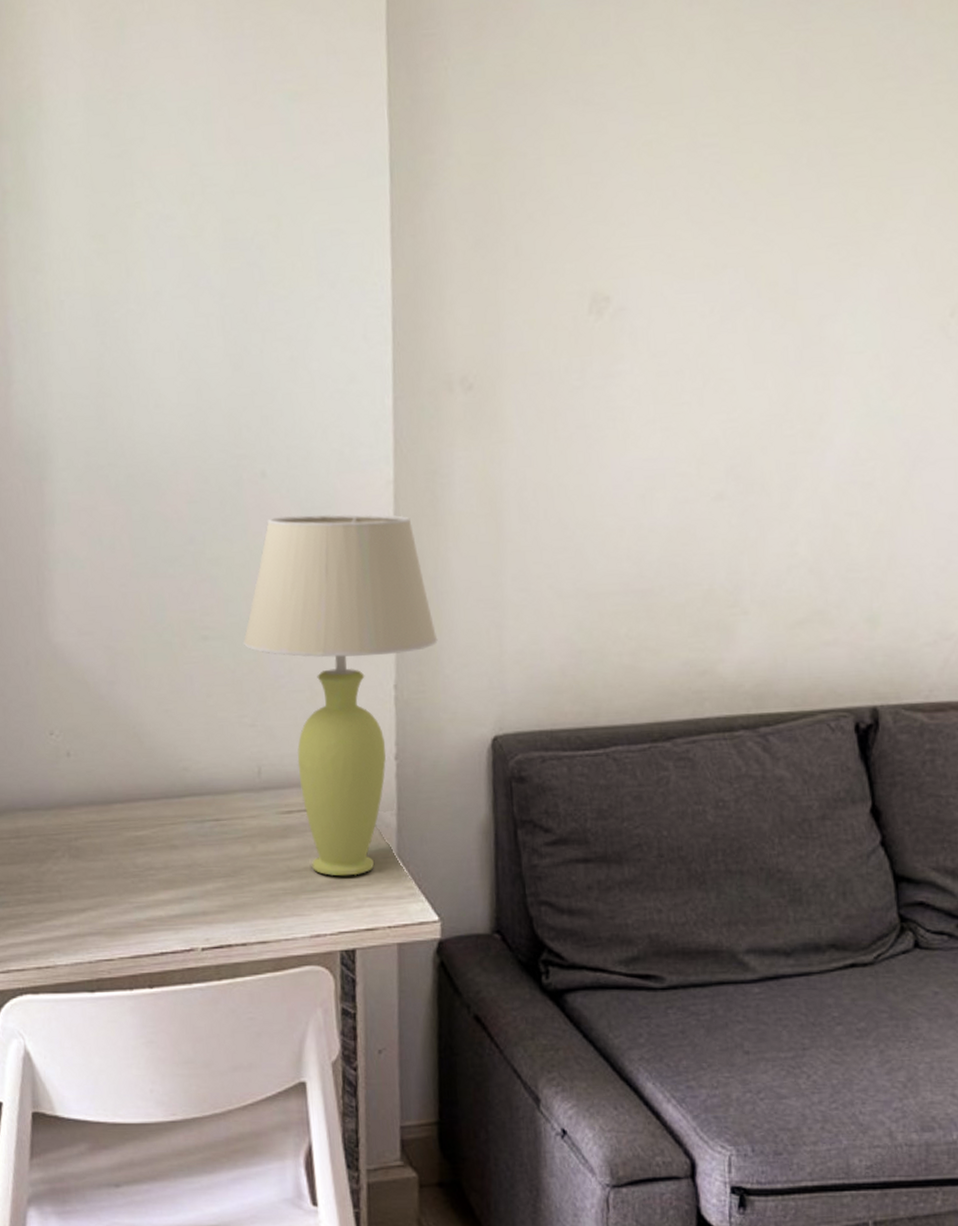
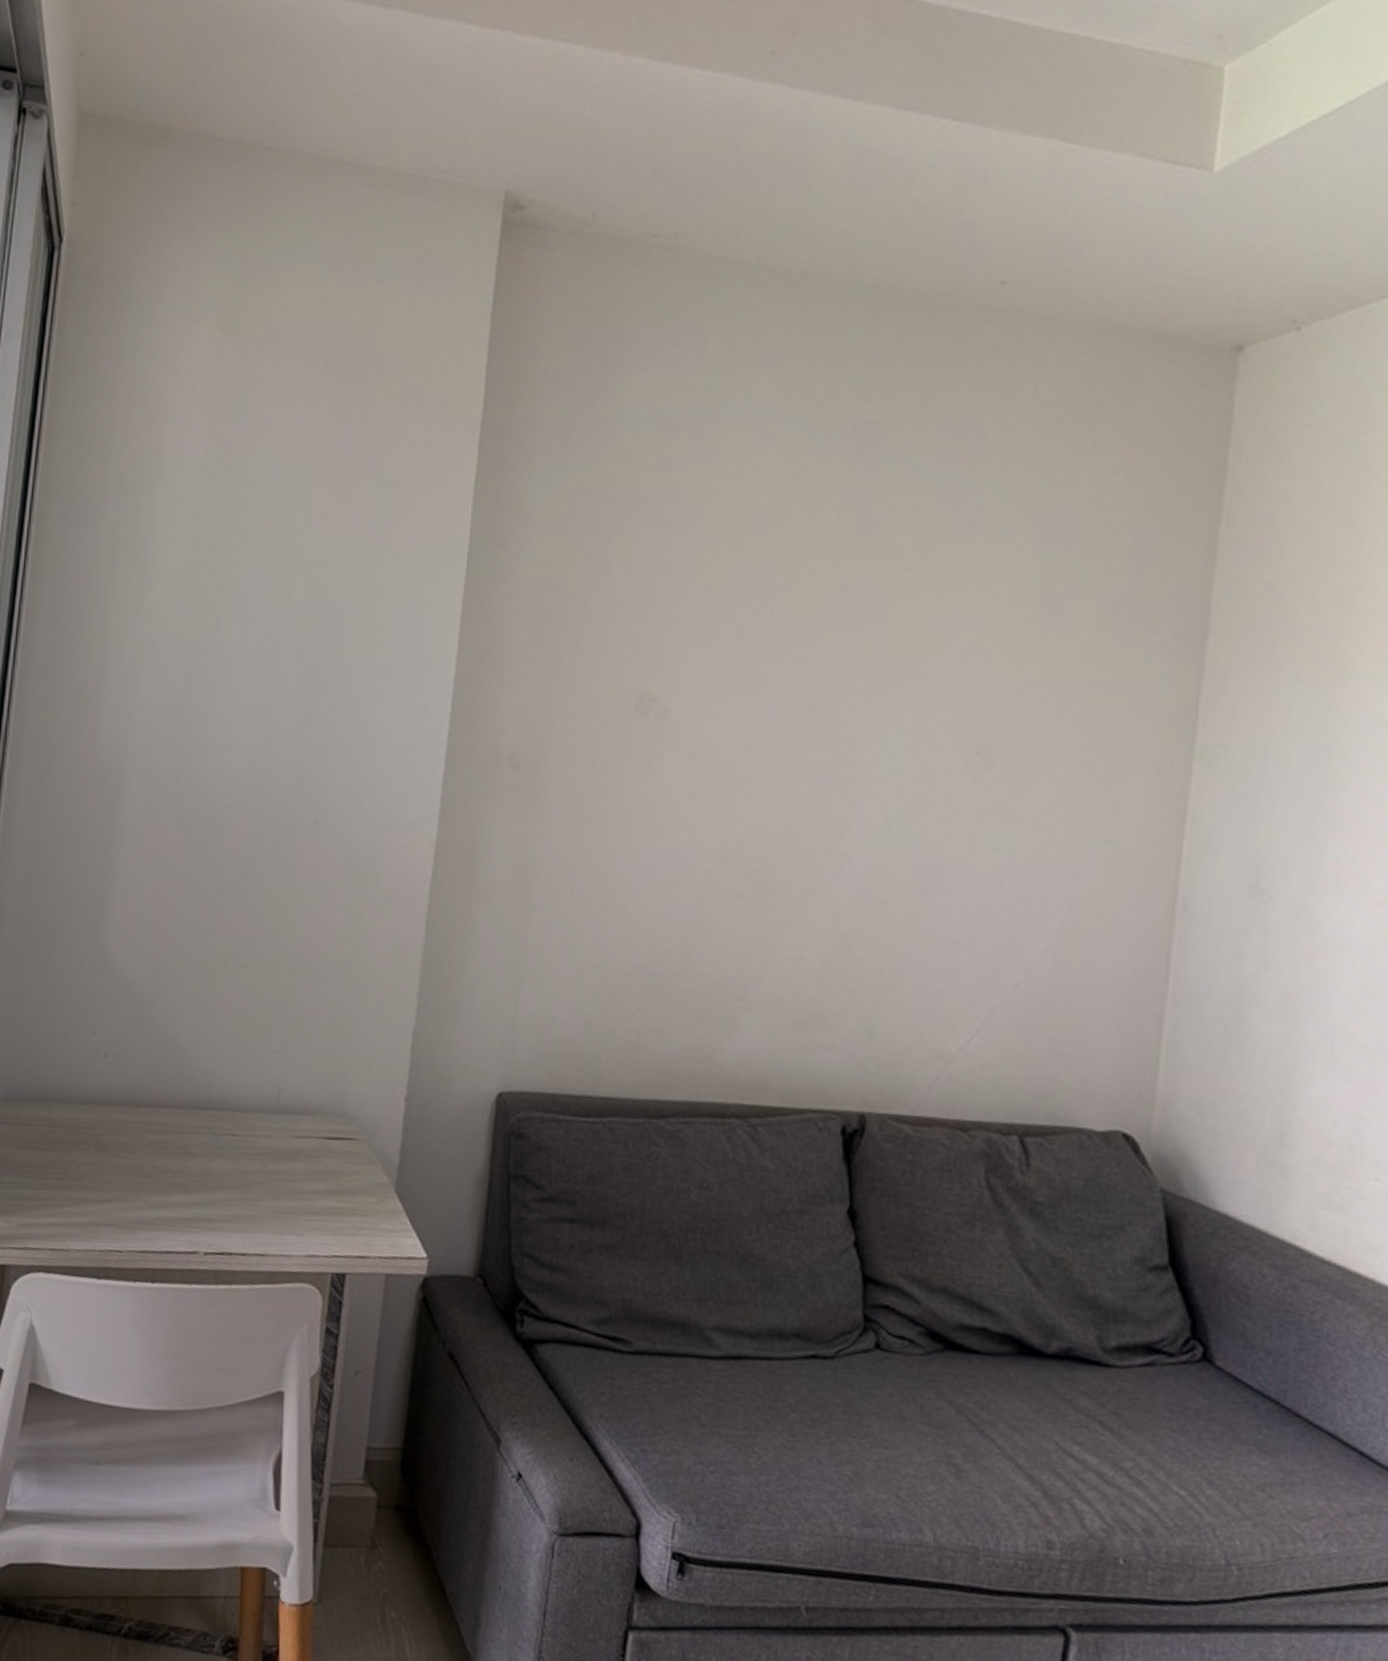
table lamp: present [243,514,438,876] -> none [278,862,458,1205]

